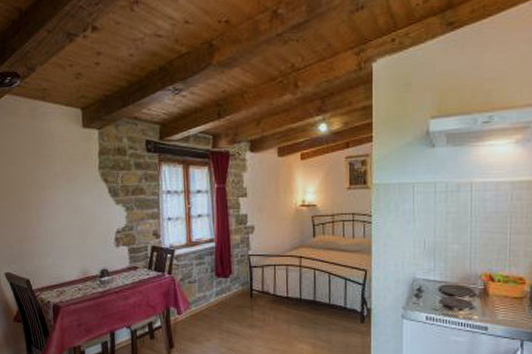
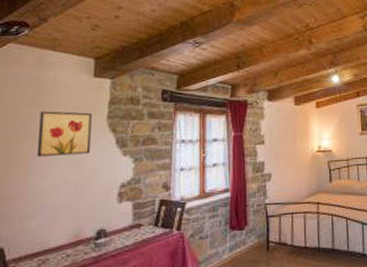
wall art: none [41,161,88,203] -> present [36,111,92,157]

